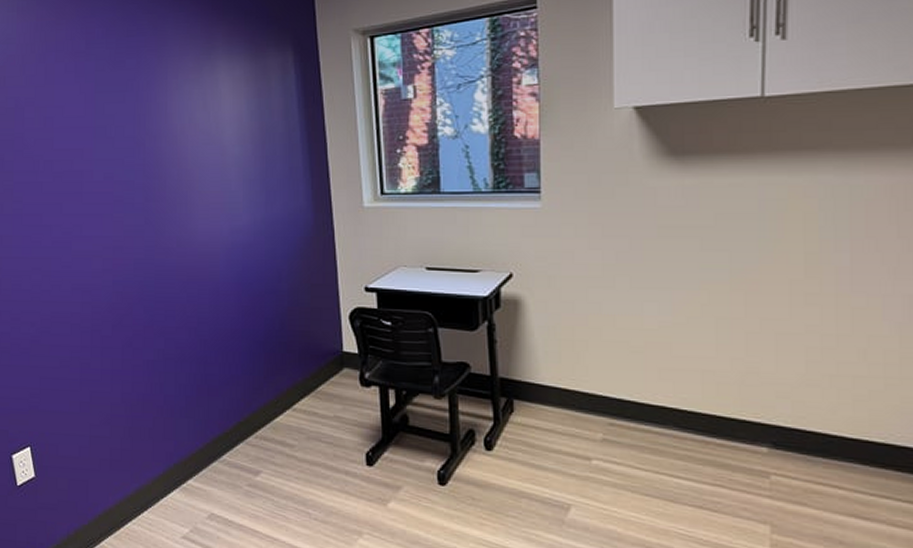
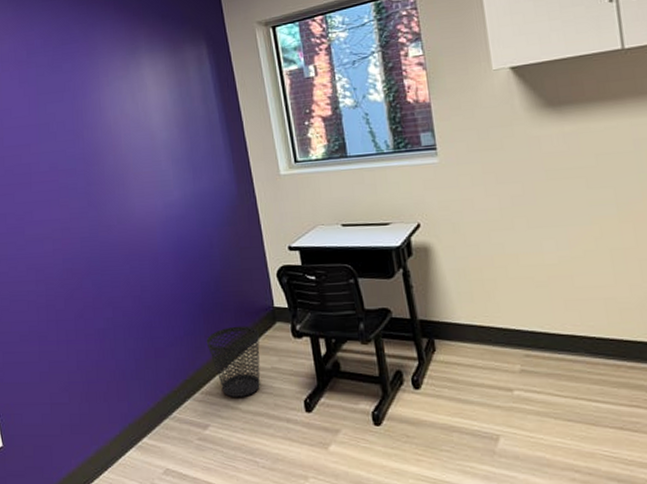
wastebasket: none [265,368,323,445] -> present [206,326,261,397]

